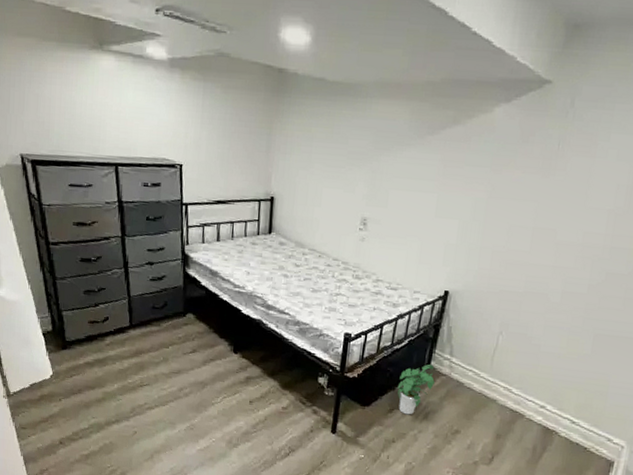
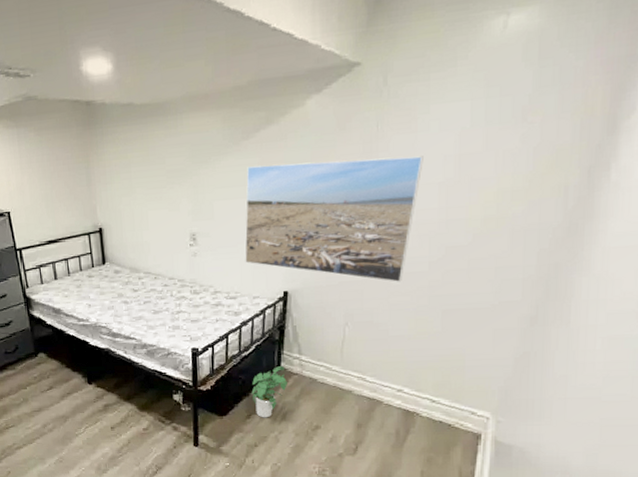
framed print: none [411,162,598,300] -> present [245,156,423,282]

